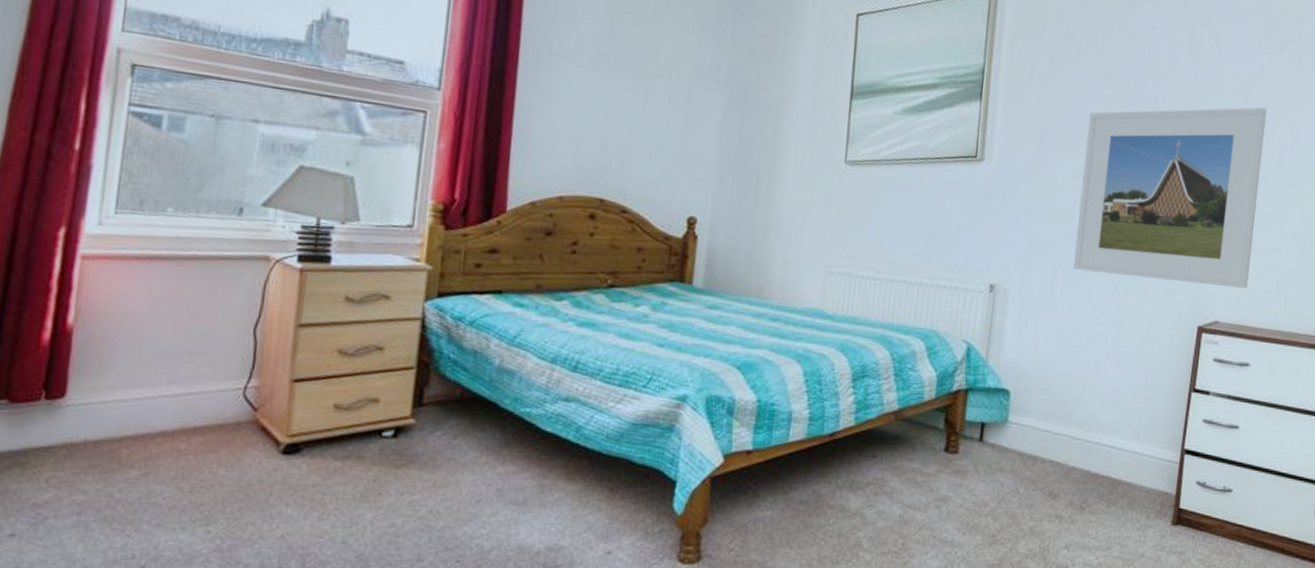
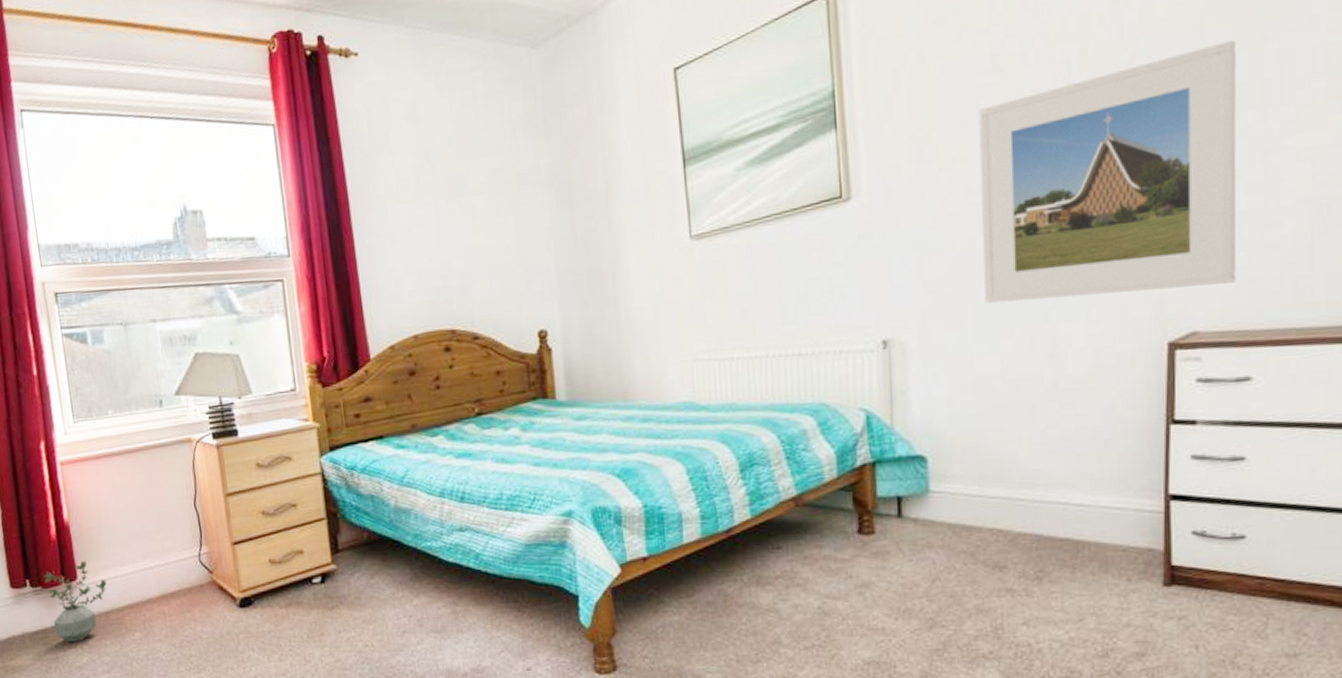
potted plant: none [12,375,107,474] -> present [43,560,107,643]

